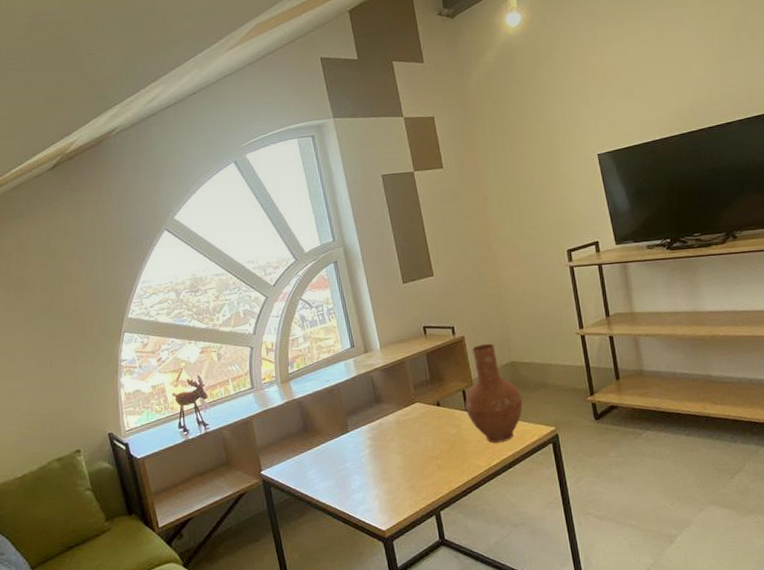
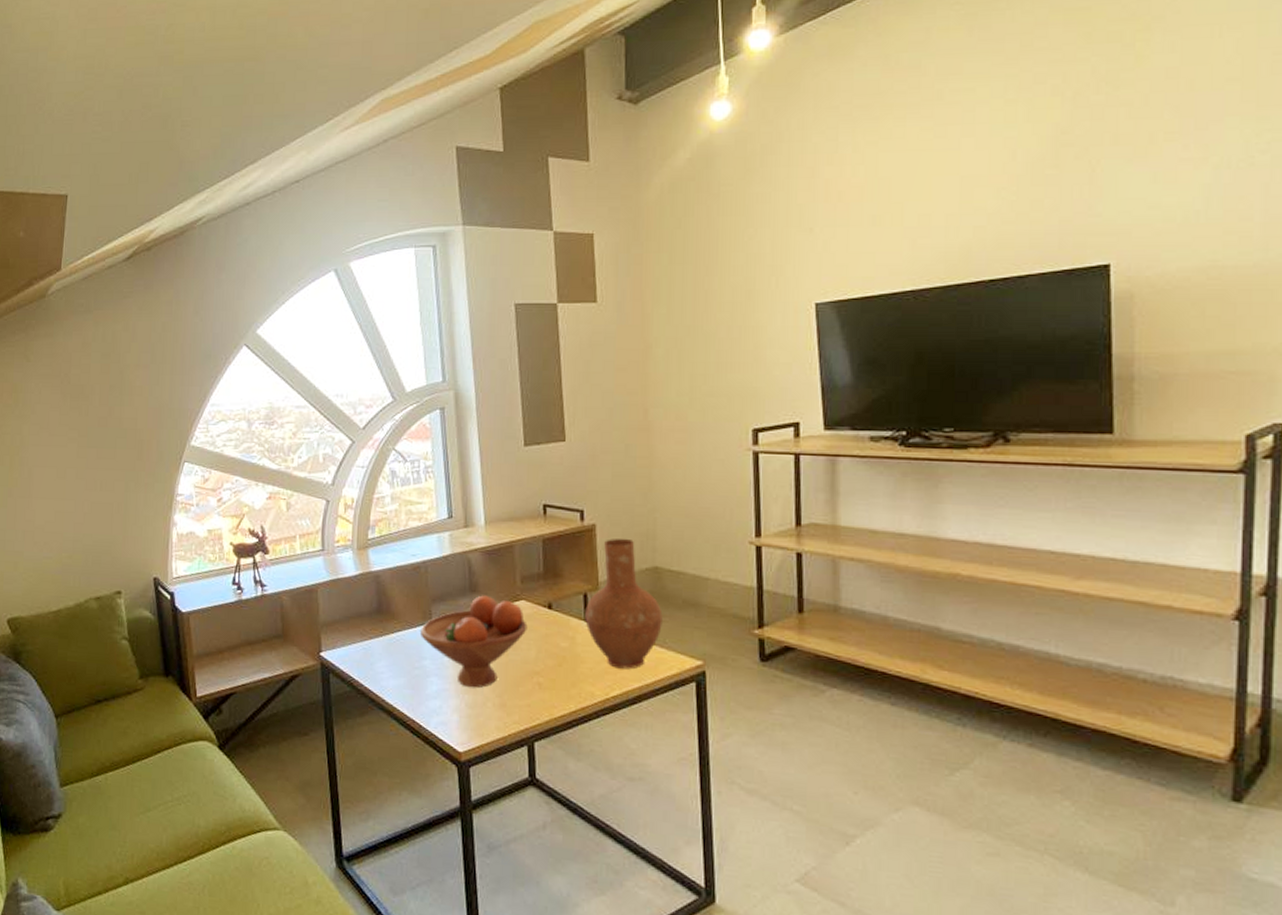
fruit bowl: none [340,403,424,478] -> present [419,595,528,688]

